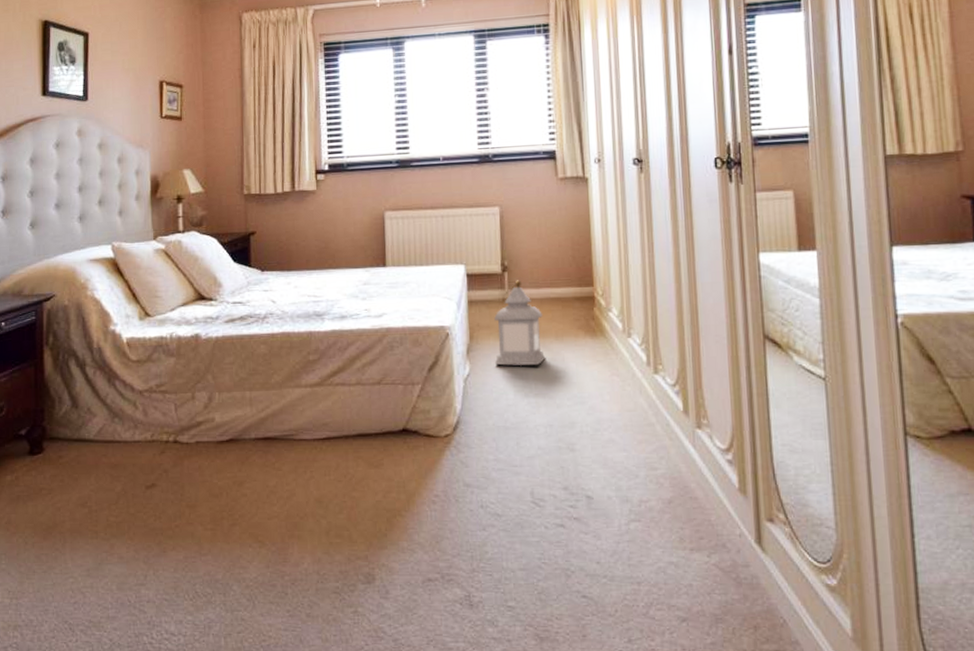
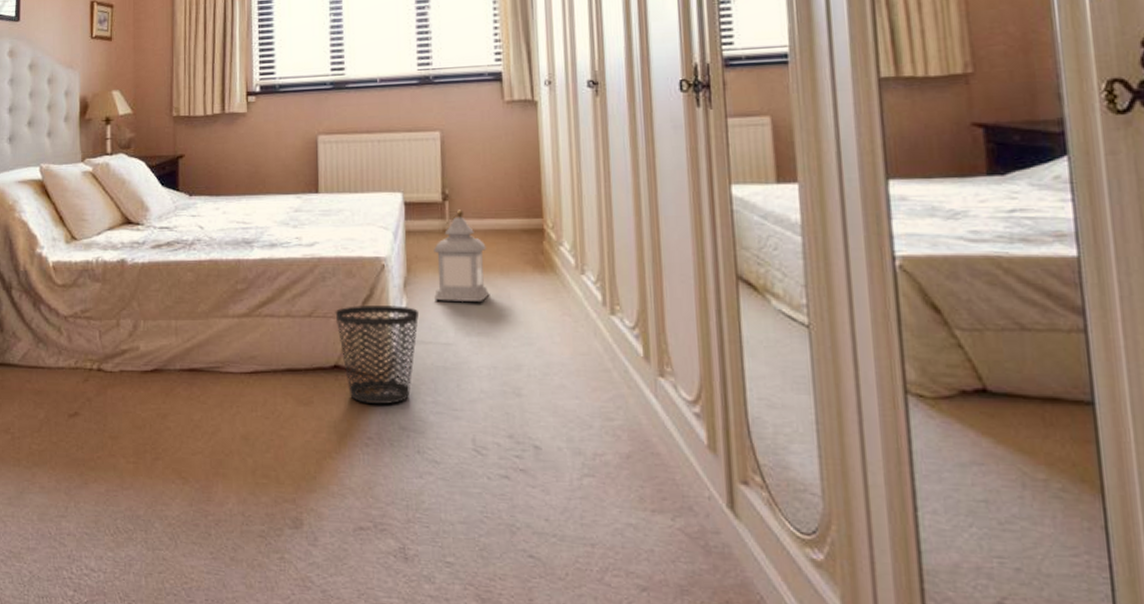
wastebasket: none [403,371,481,463] -> present [335,306,419,404]

